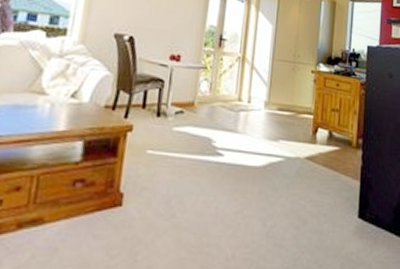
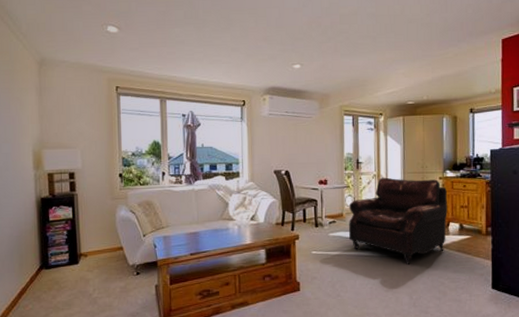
leather: none [197,61,318,179] -> present [348,177,447,265]

